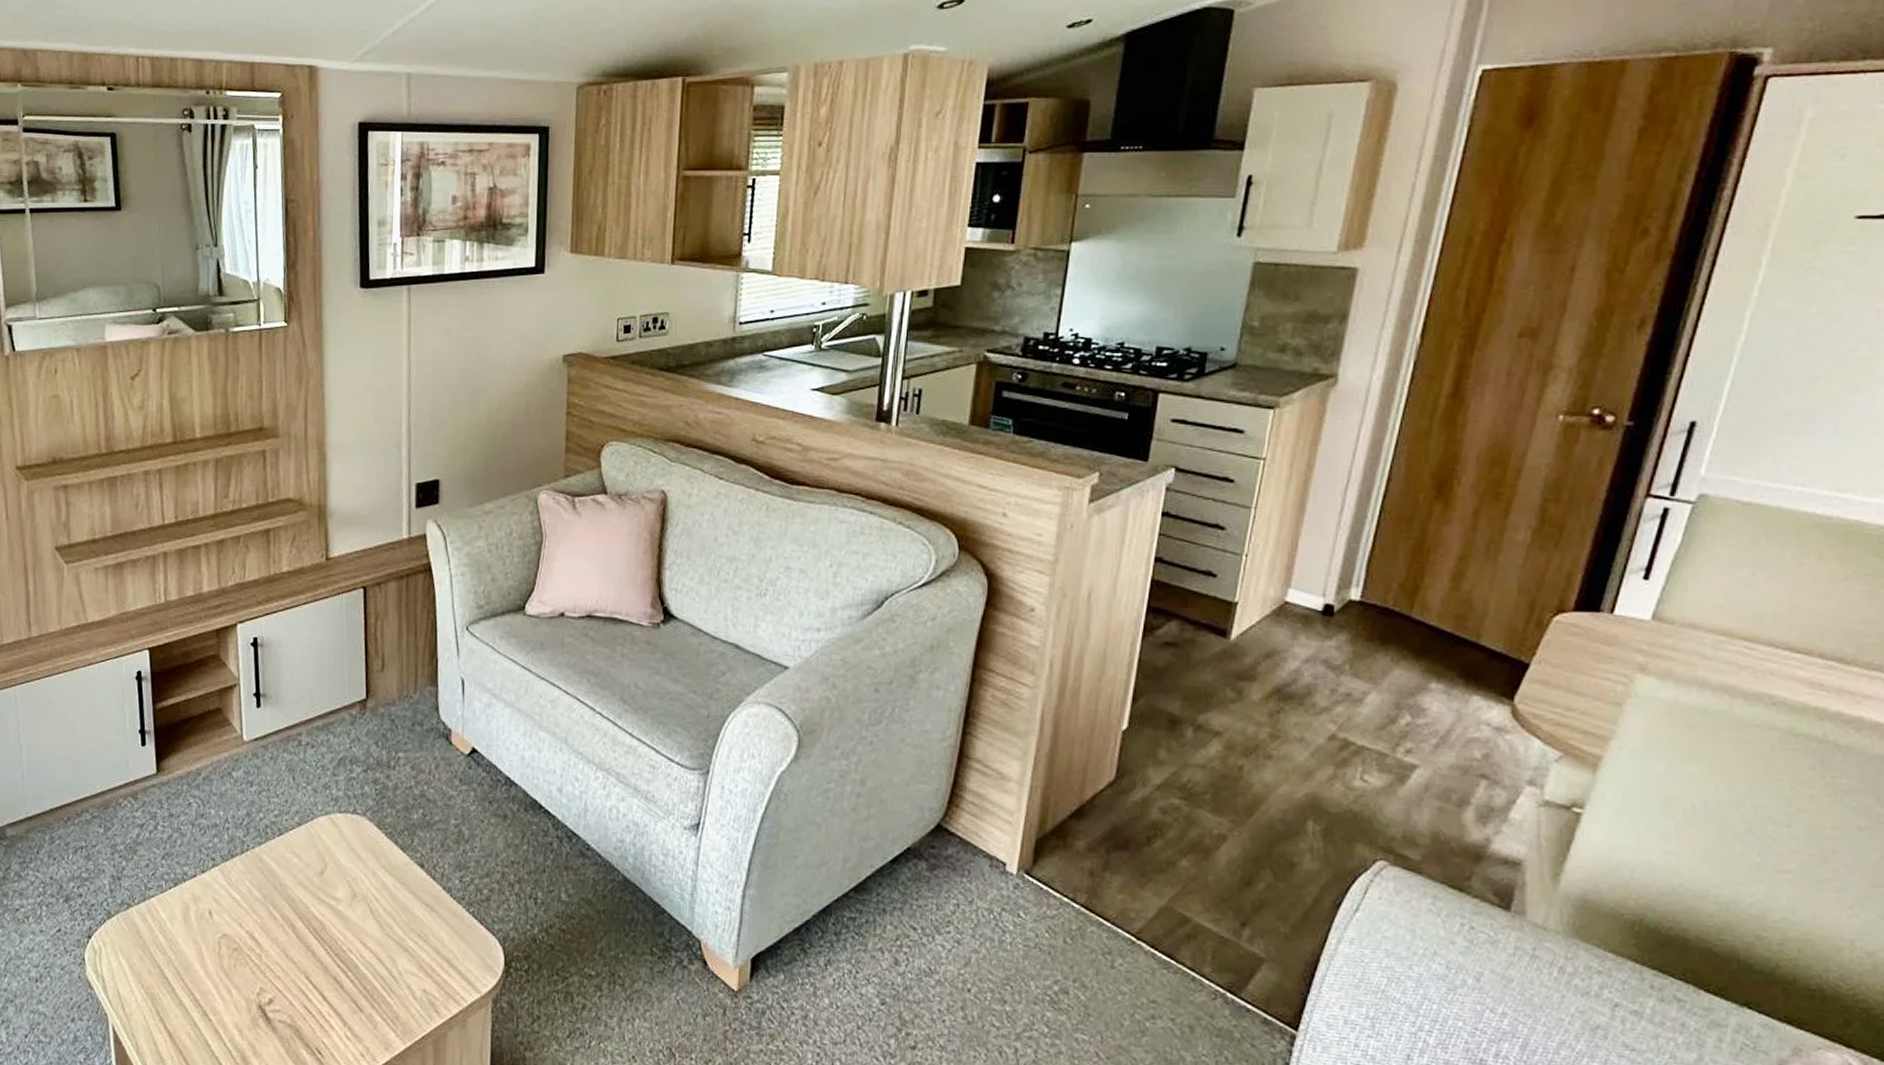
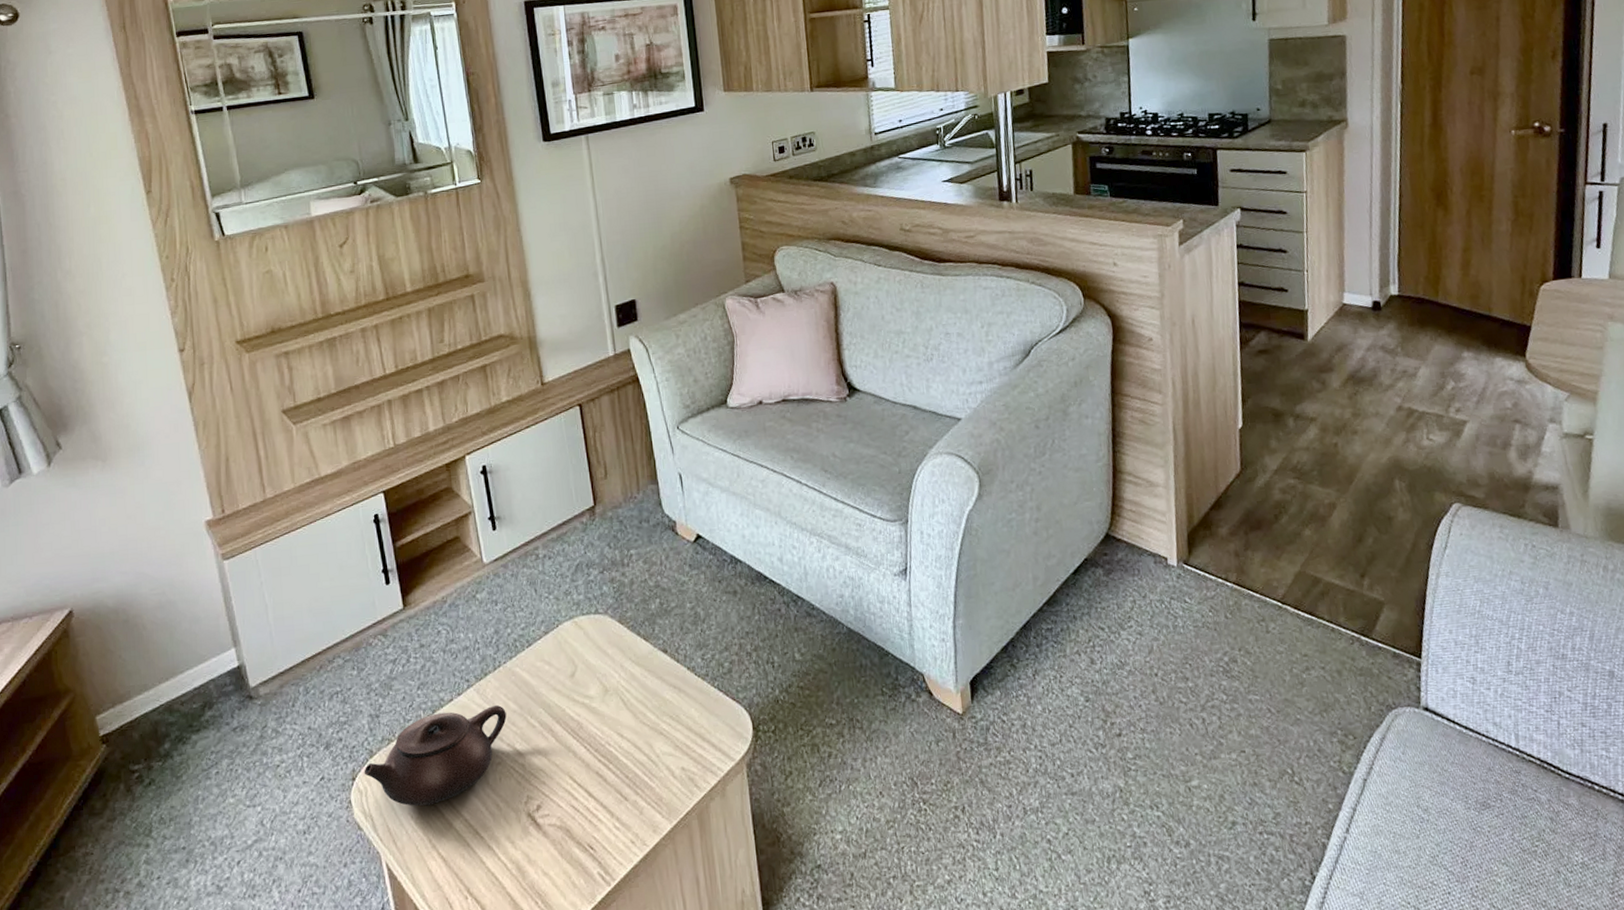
teapot: none [100,886,249,979] -> present [364,705,507,806]

